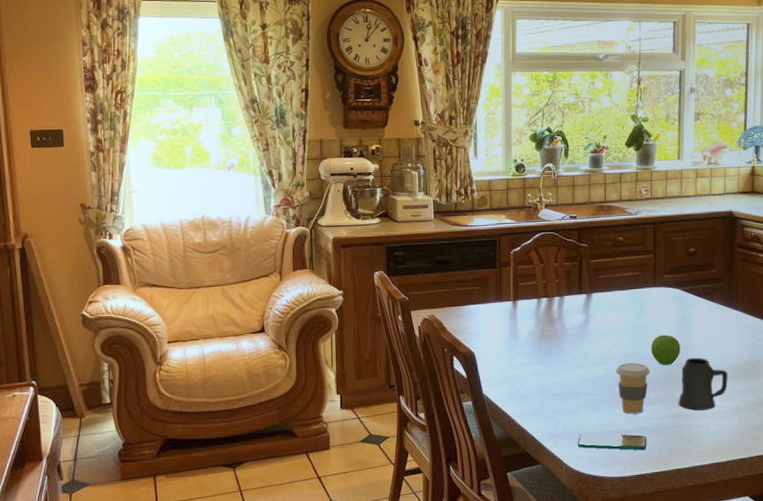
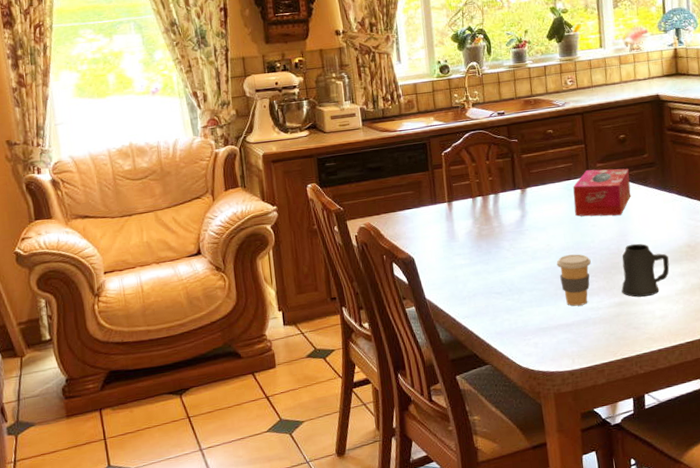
smartphone: present [577,433,647,451] -> none [524,326,594,345]
tissue box: none [638,280,696,328] -> present [573,168,631,217]
fruit: present [650,334,681,365] -> none [589,223,620,254]

